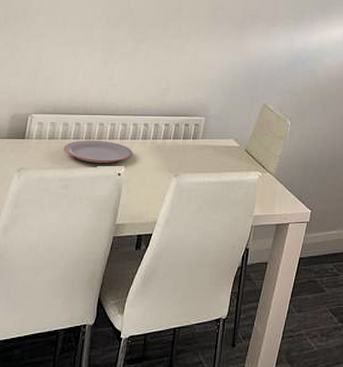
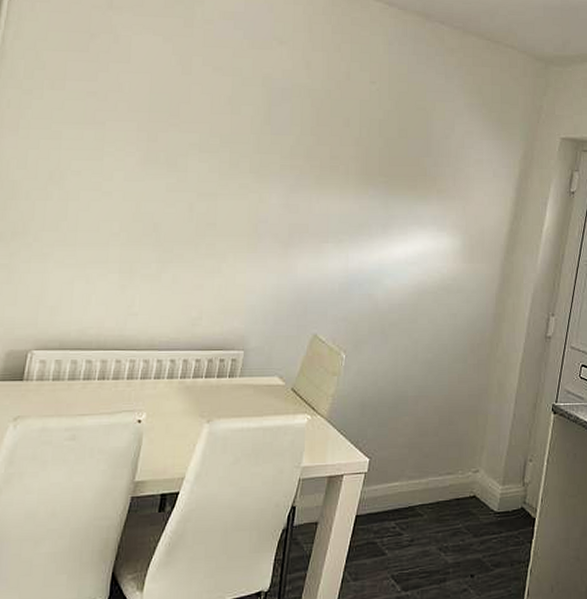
plate: present [64,140,133,164] -> none [71,380,156,409]

